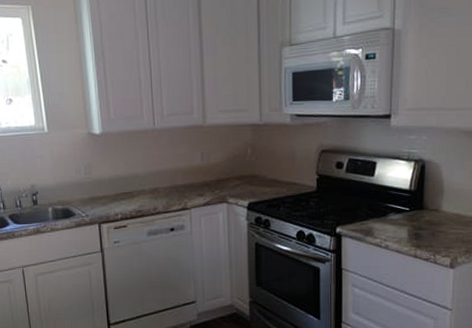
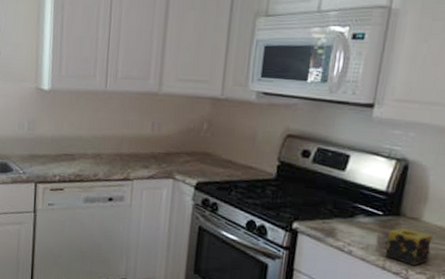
candle: none [415,218,451,251] -> present [384,227,433,266]

